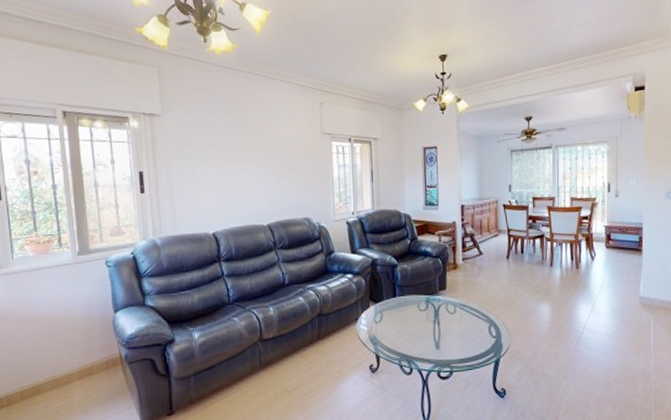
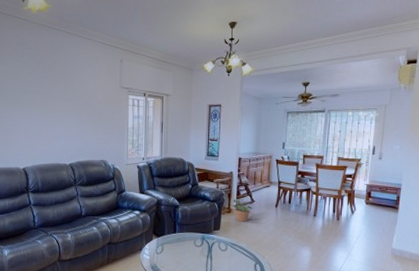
potted plant: none [457,252,483,279] -> present [231,199,254,222]

